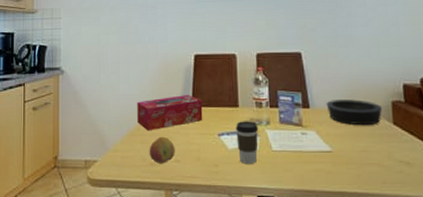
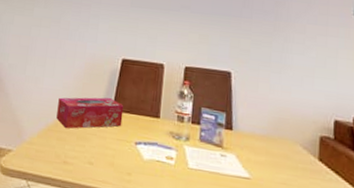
fruit: present [149,136,175,164] -> none [63,136,90,164]
coffee cup: present [235,121,259,164] -> none [153,132,178,179]
bowl: present [326,99,383,126] -> none [250,125,310,158]

